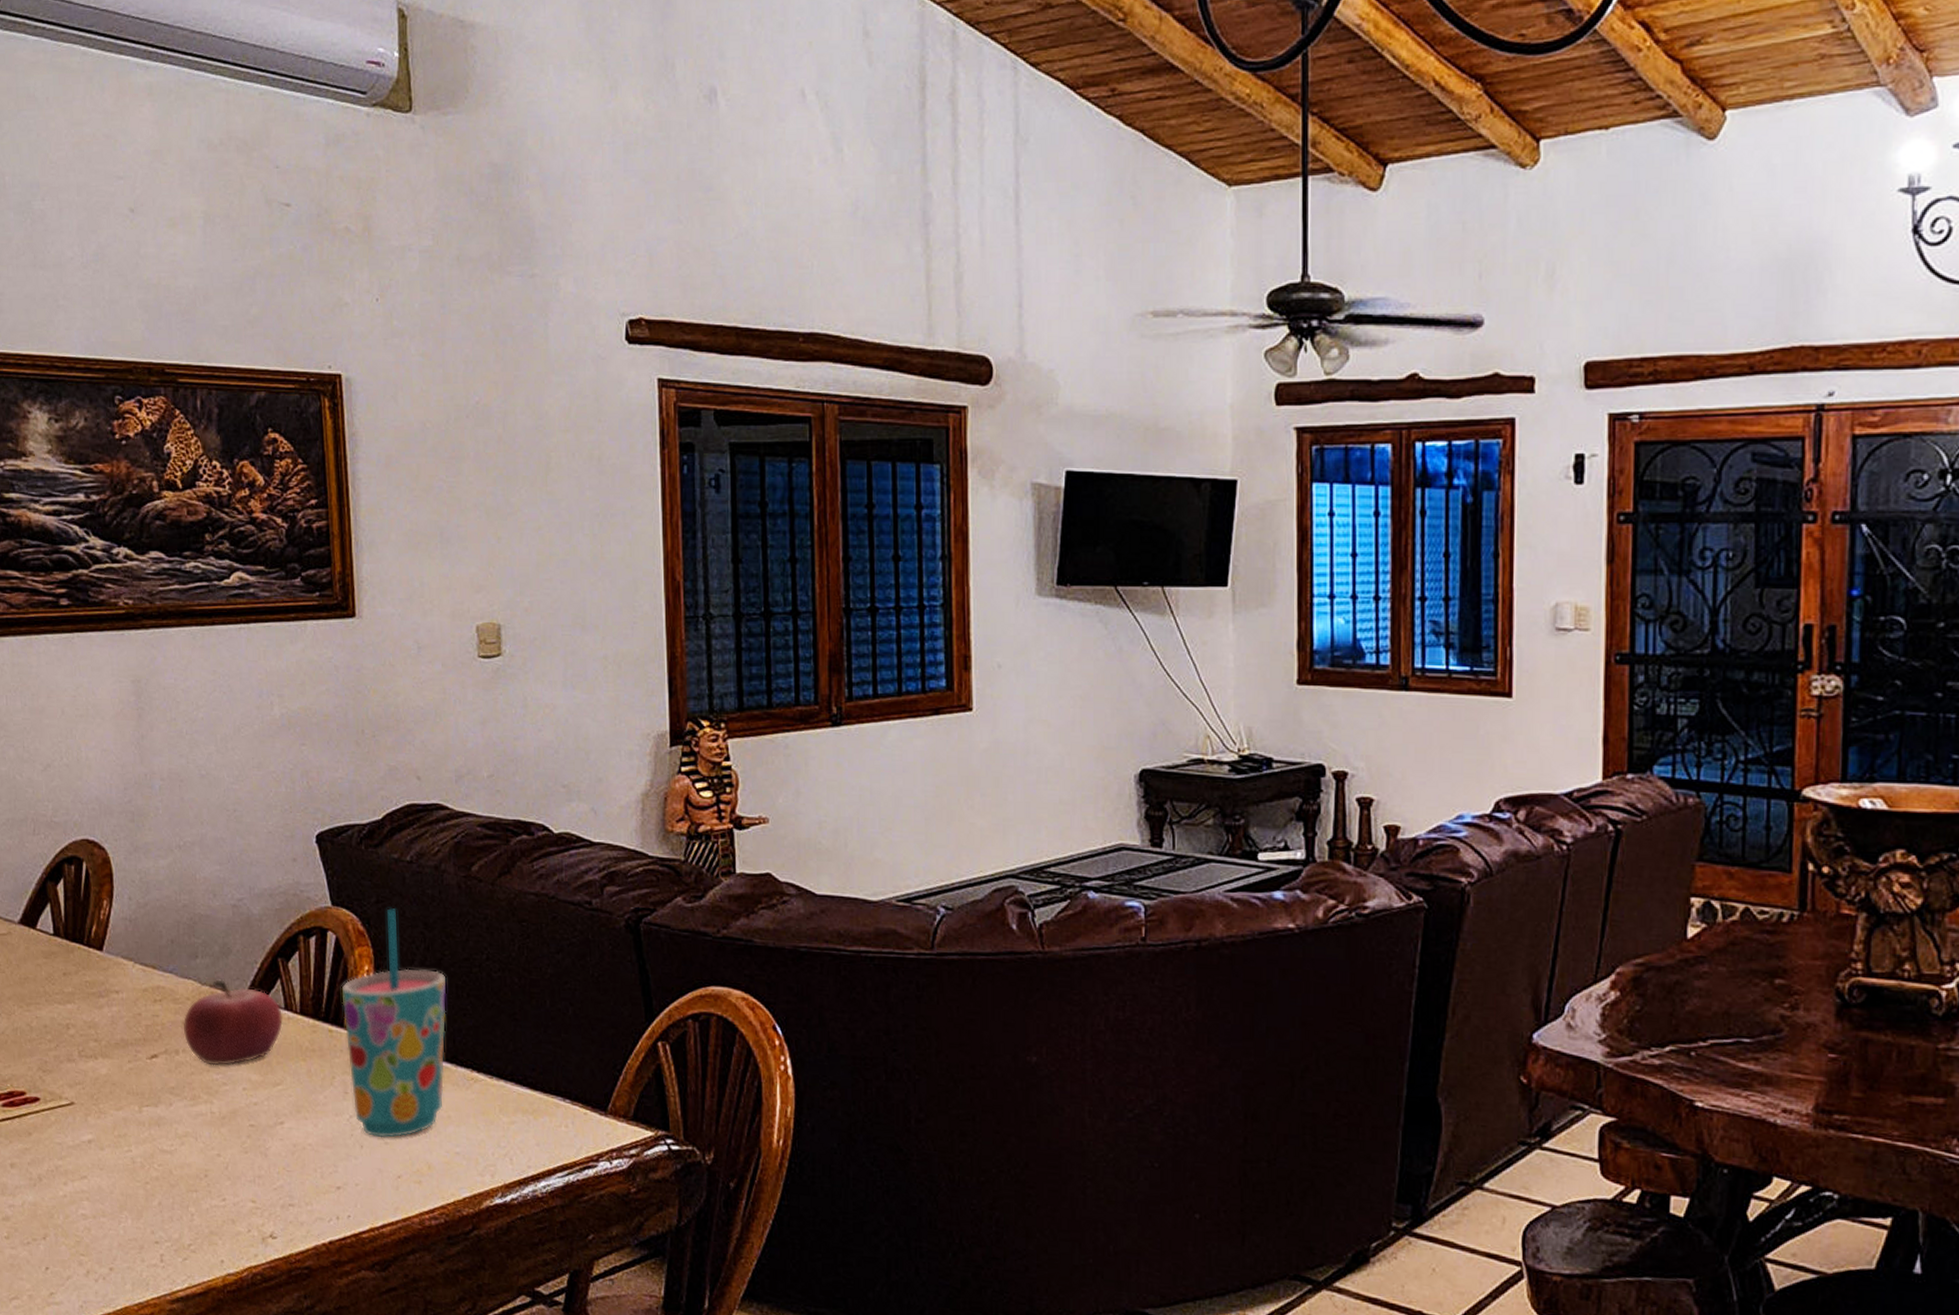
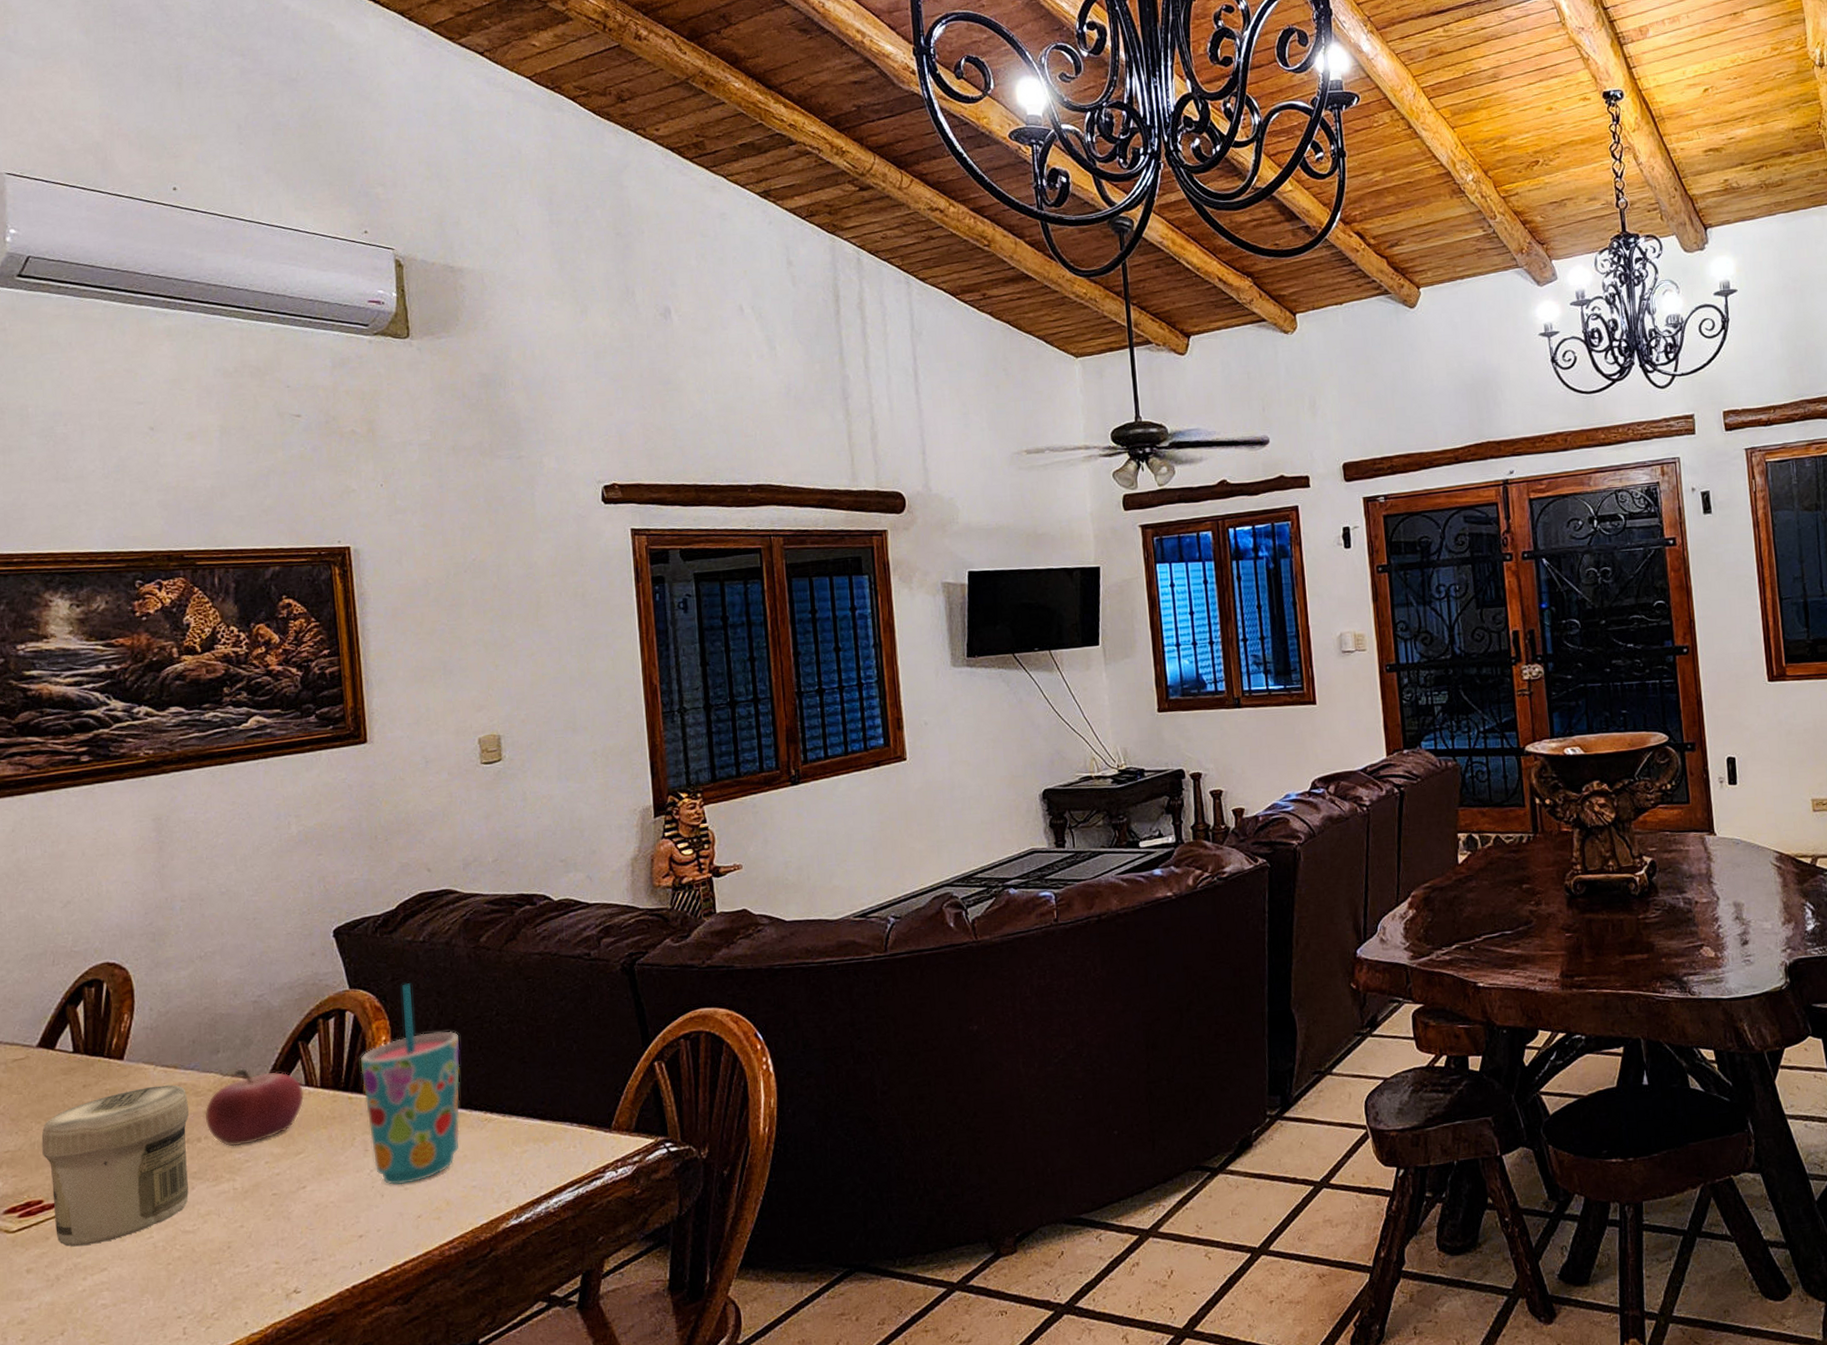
jar: none [23,985,168,1148] -> present [41,1084,190,1247]

